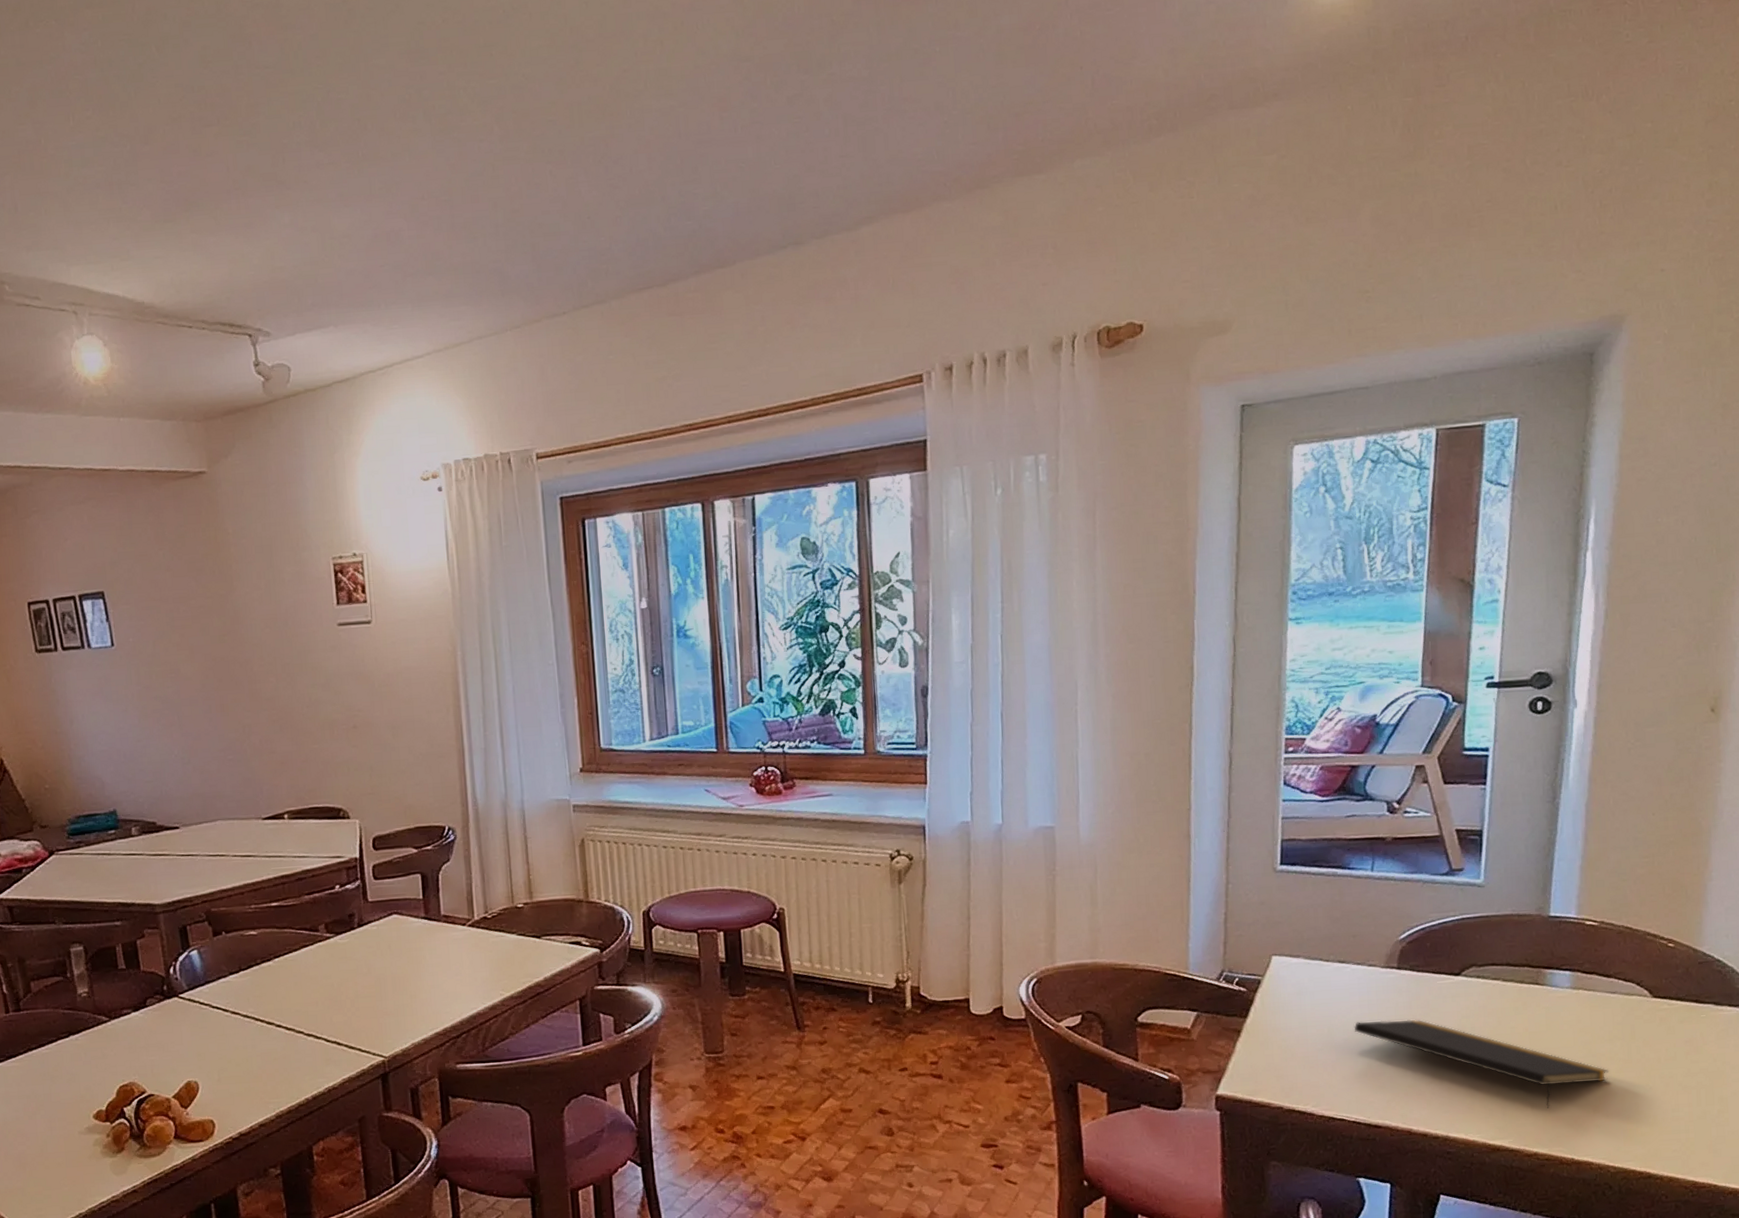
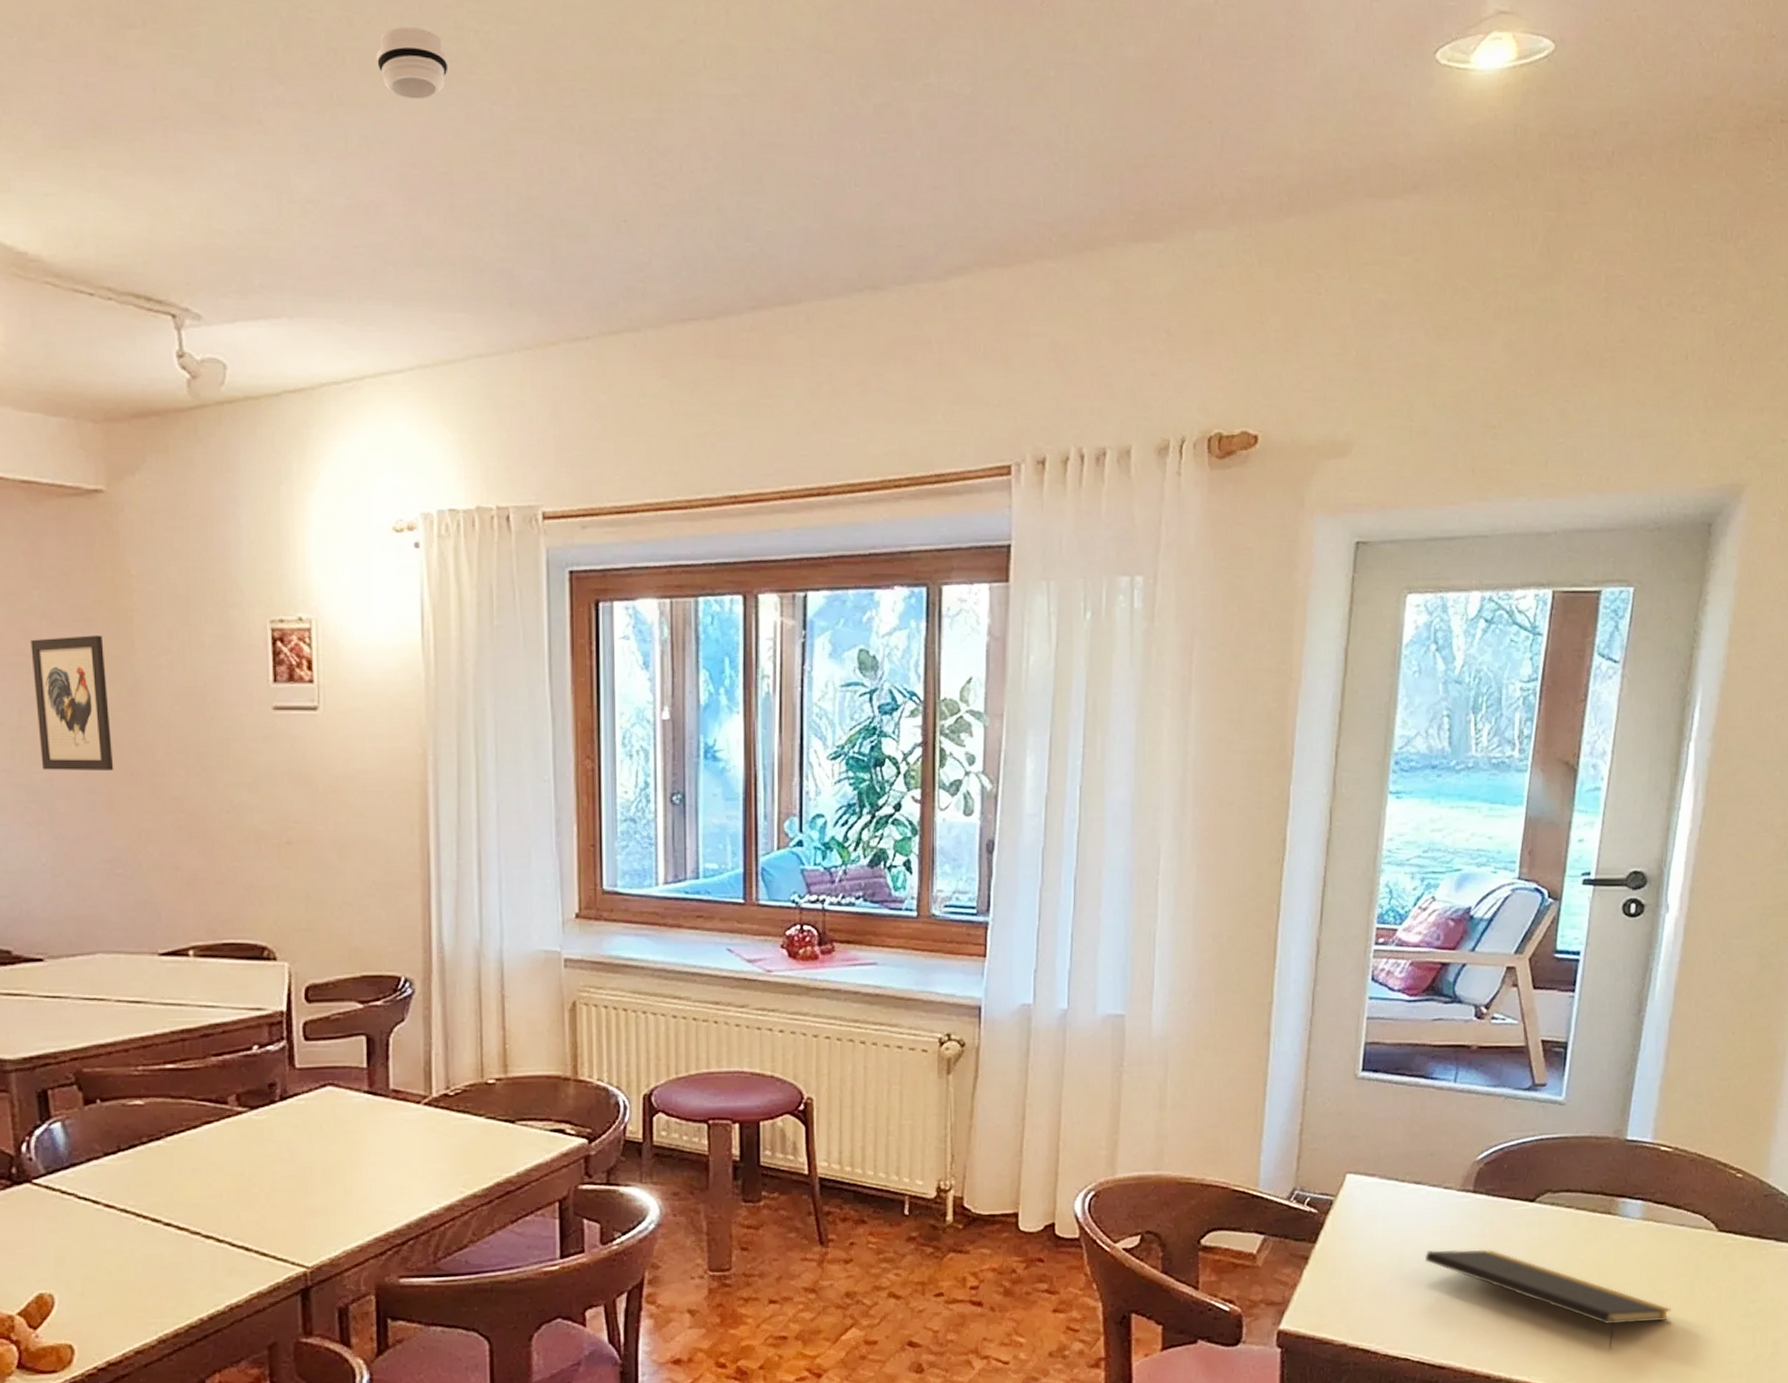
wall art: none [159,580,223,685] -> present [30,635,114,770]
smoke detector: none [390,93,445,149] -> present [377,27,449,101]

